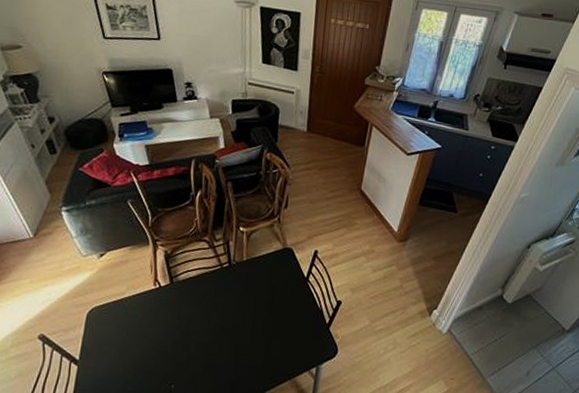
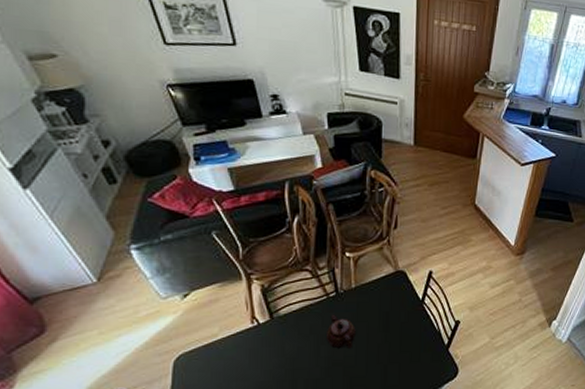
teapot: none [217,283,244,318] -> present [325,314,356,349]

